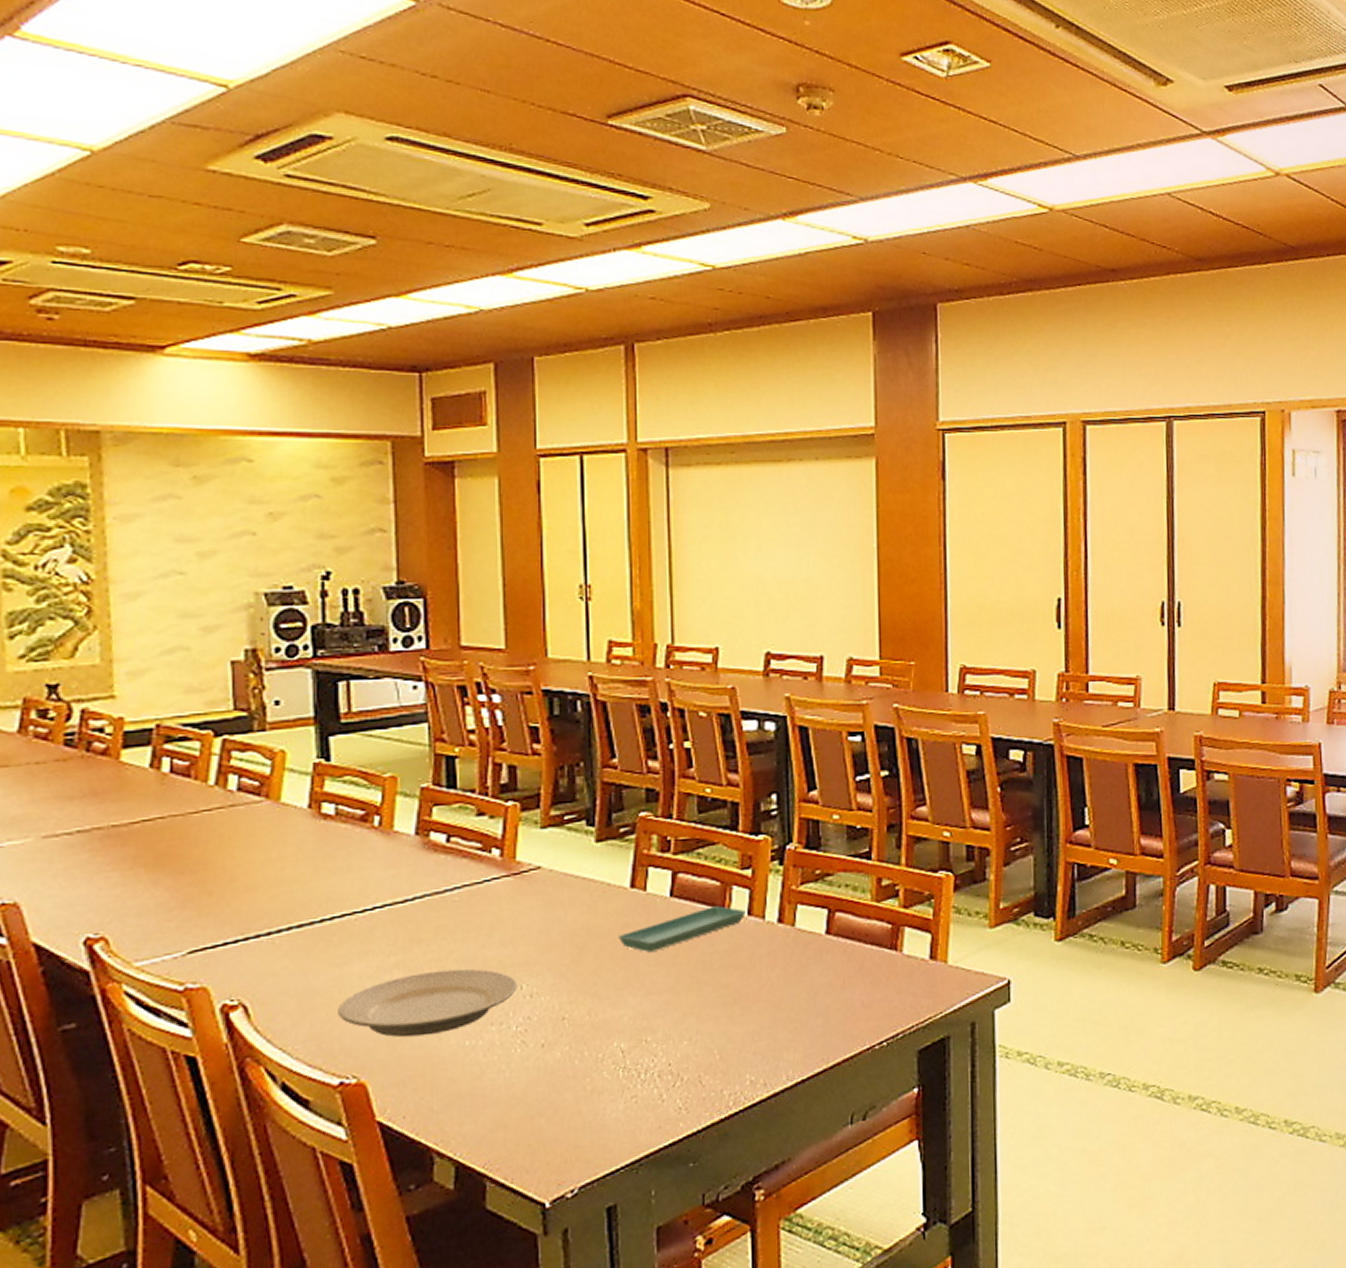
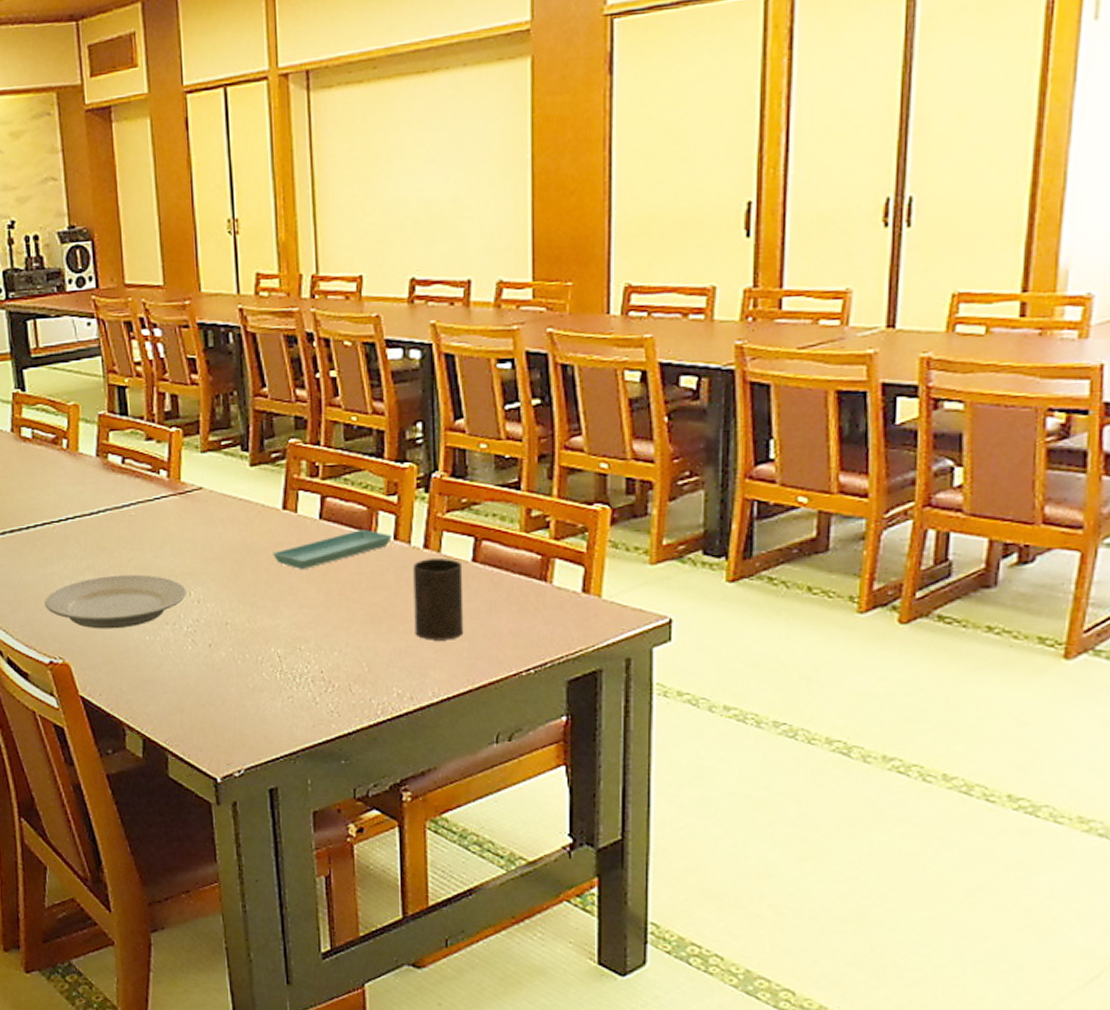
cup: none [767,932,818,1020] -> present [413,558,464,640]

